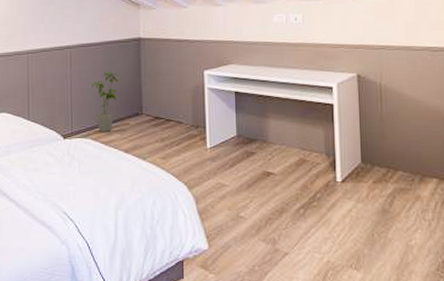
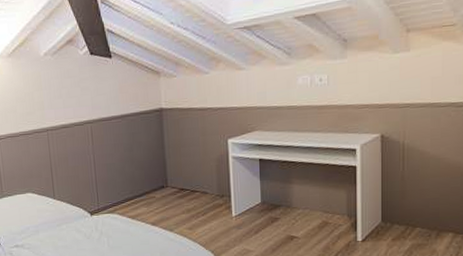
house plant: present [91,72,123,132] -> none [115,146,146,207]

